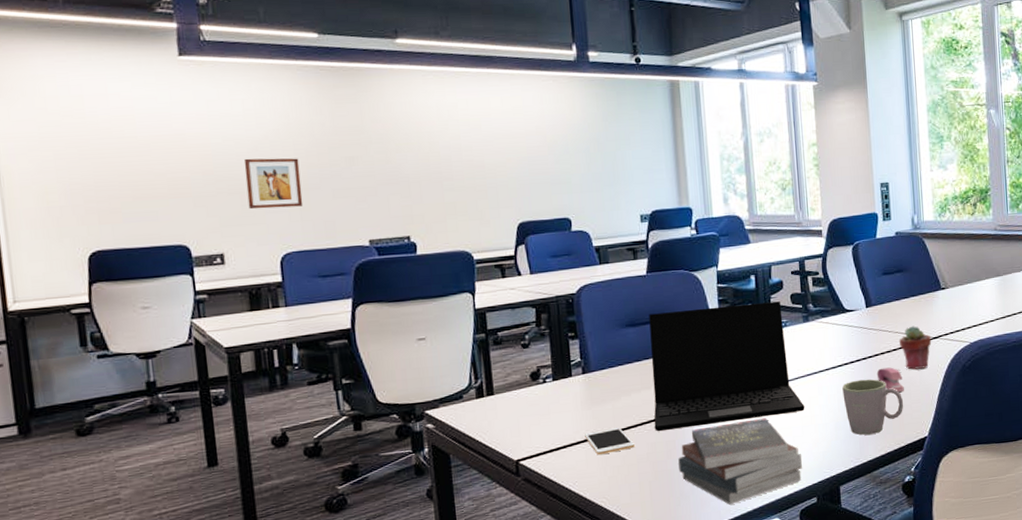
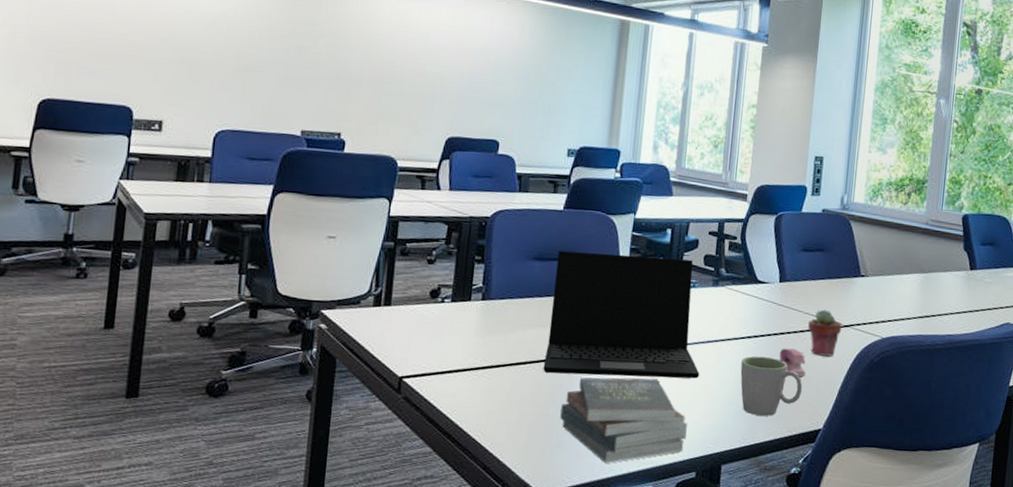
wall art: present [243,158,303,210] -> none [195,32,251,87]
cell phone: present [585,428,636,456] -> none [472,361,521,387]

